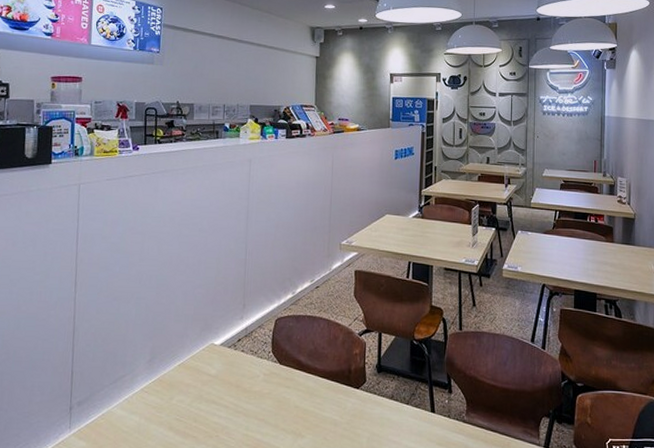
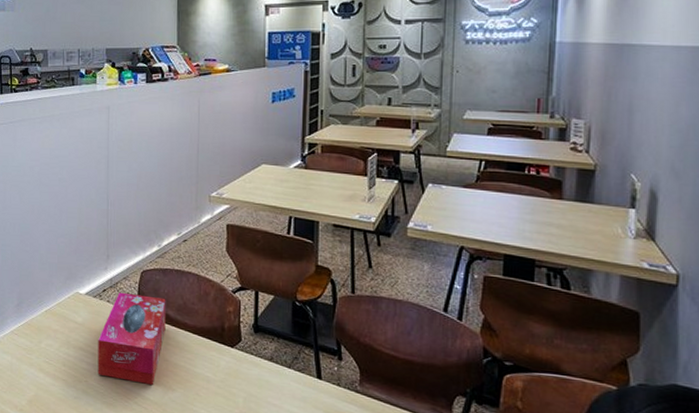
tissue box: none [229,341,298,433] -> present [97,292,166,385]

